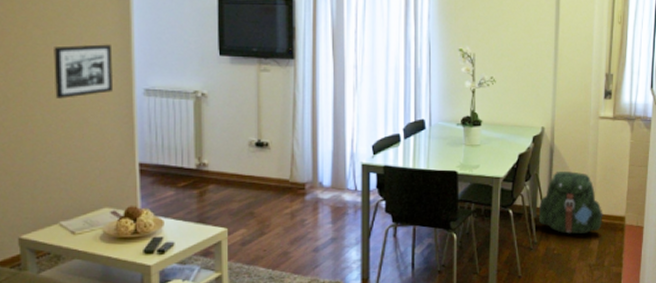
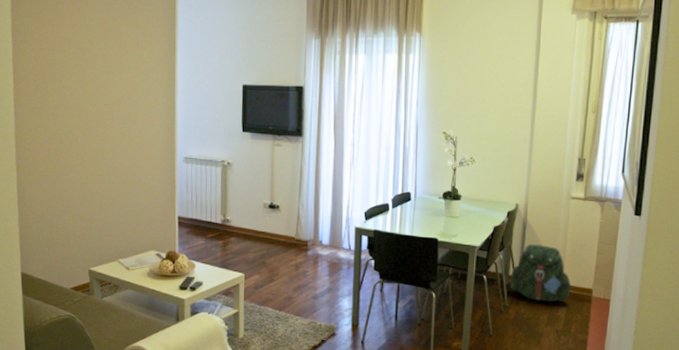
picture frame: present [54,44,113,99] -> none [117,120,161,163]

